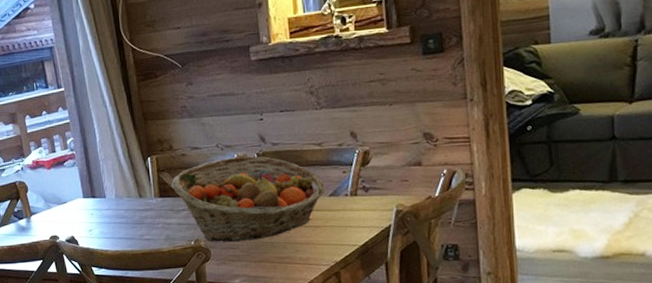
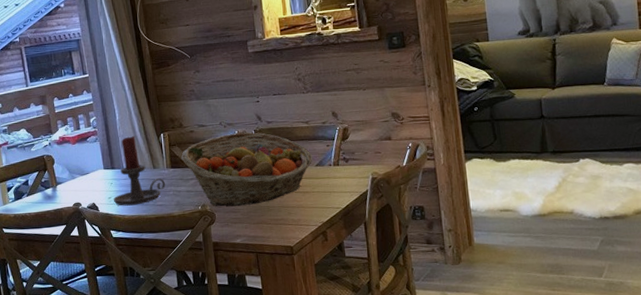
candle holder: none [94,160,154,240] -> present [113,136,166,206]

